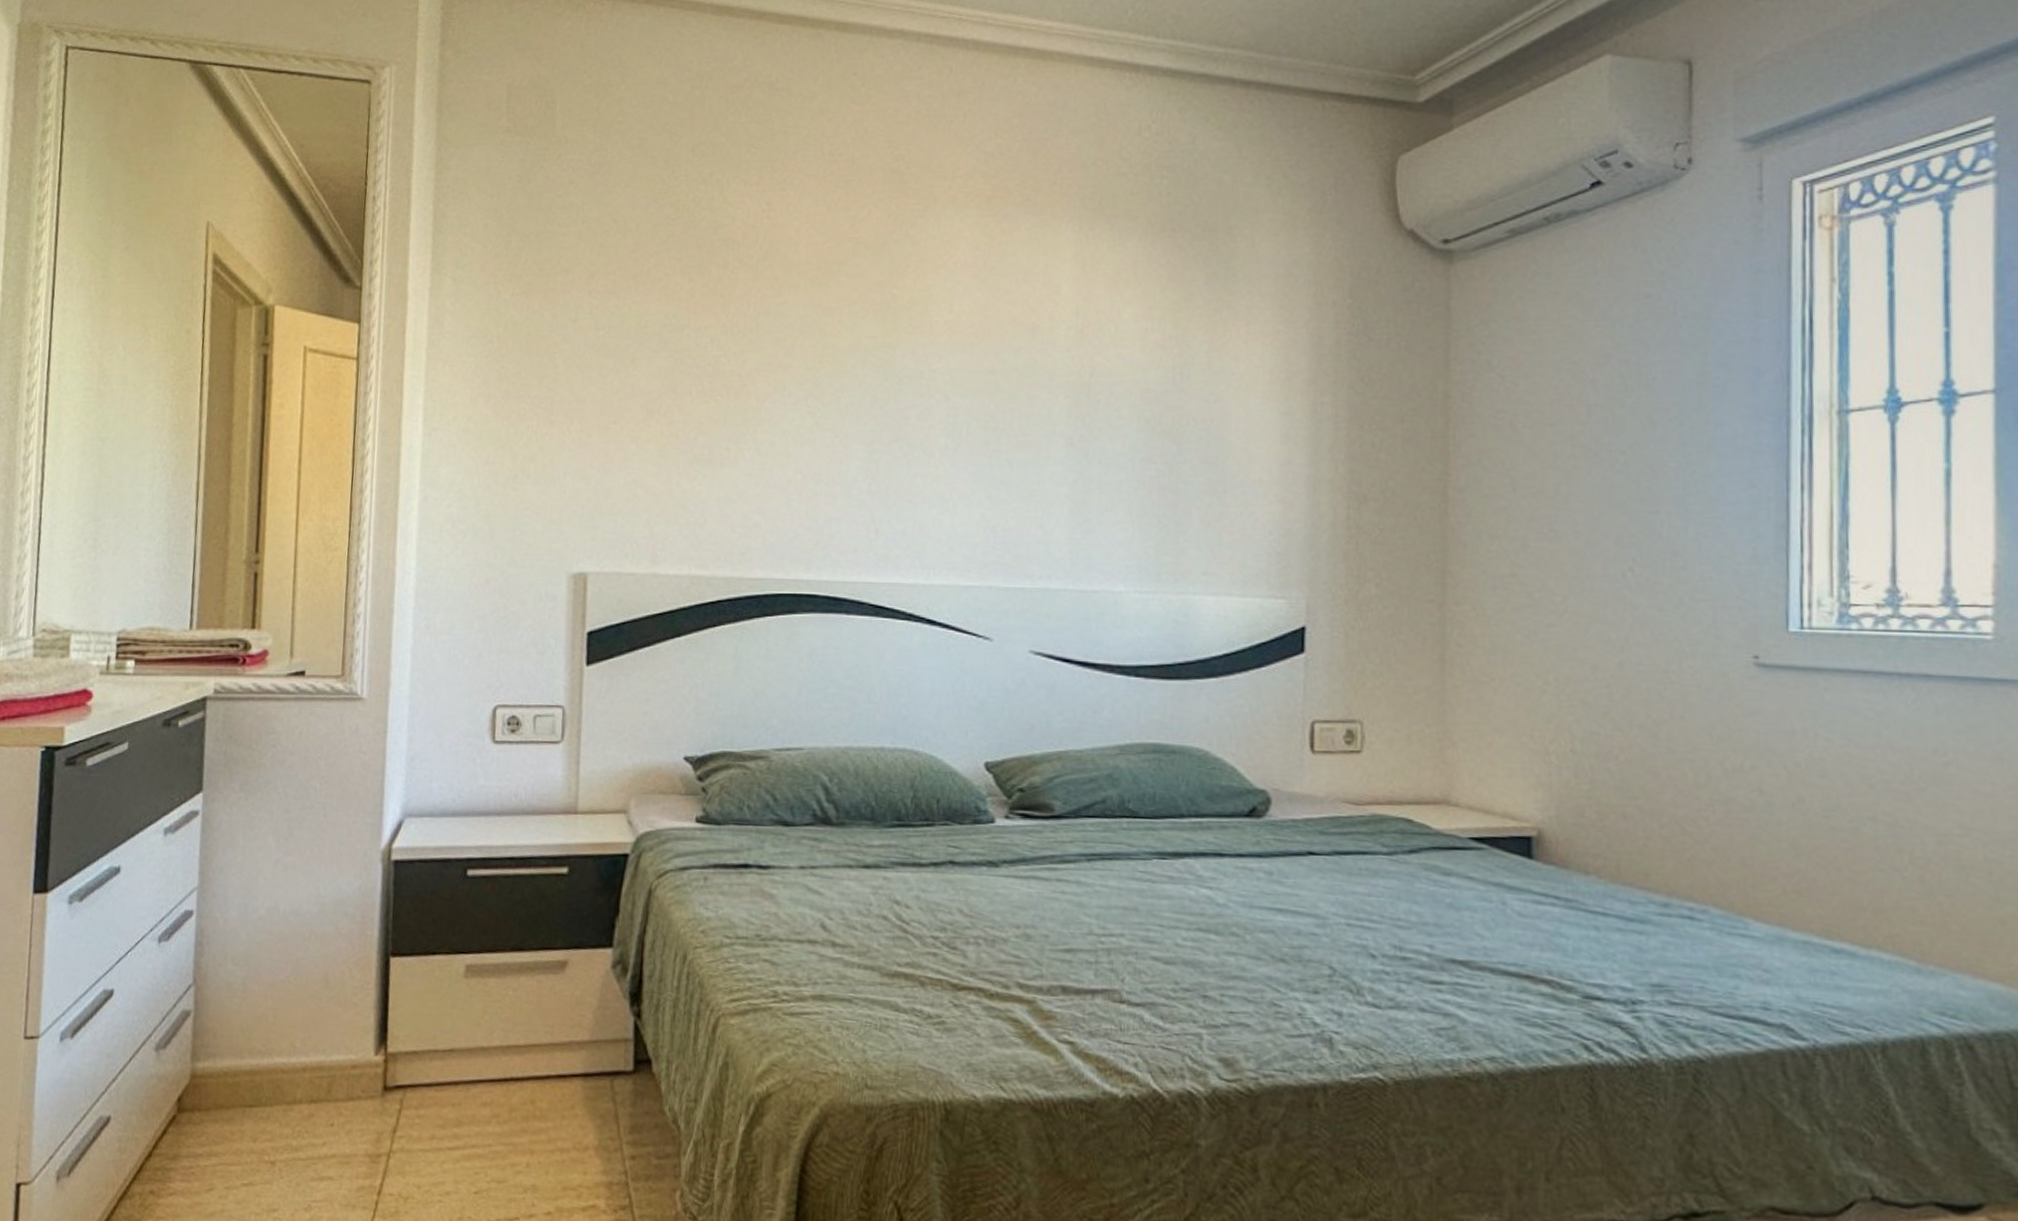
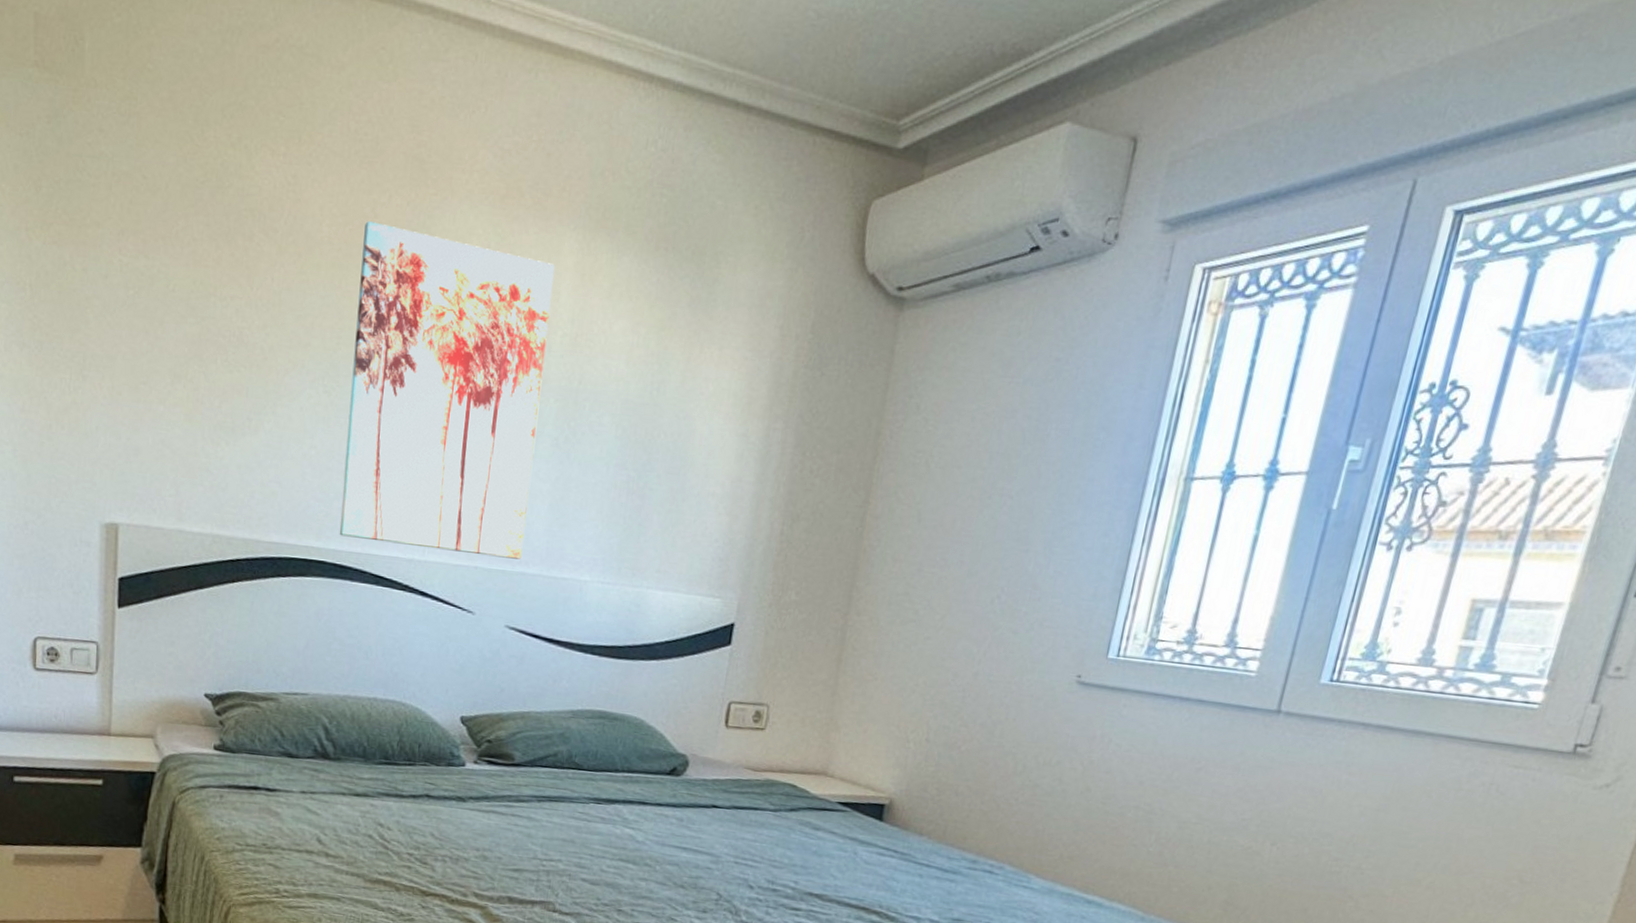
wall art: none [831,237,1052,574] -> present [339,221,555,560]

